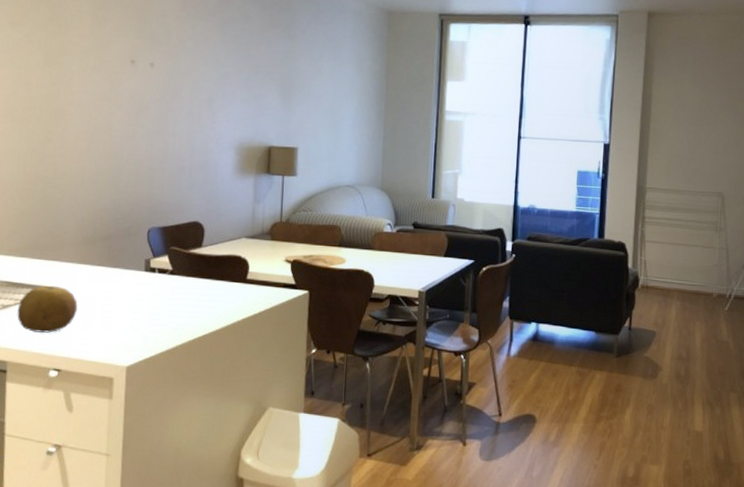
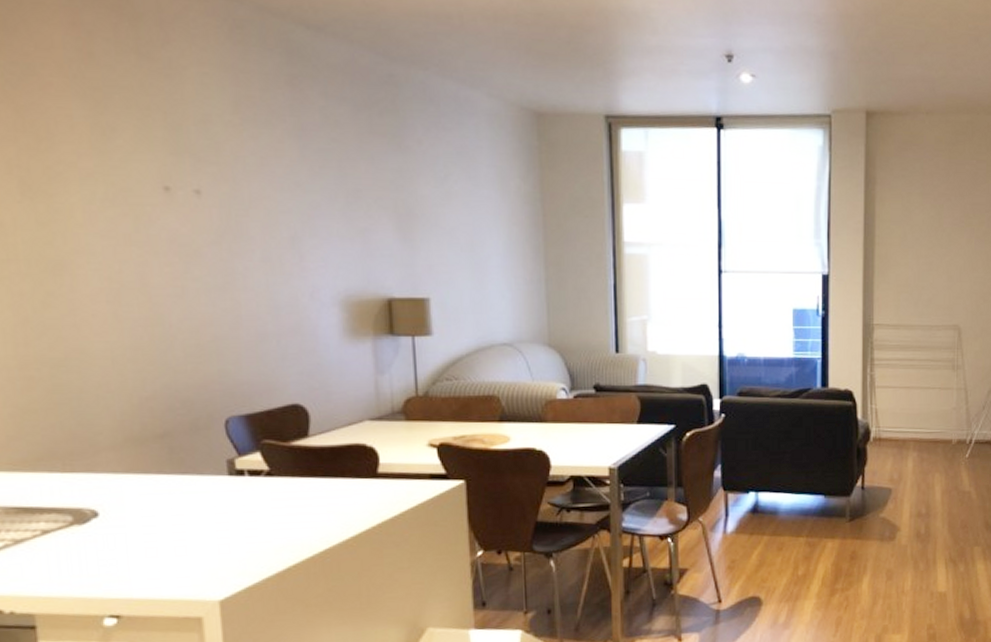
fruit: present [17,285,78,333] -> none [38,506,134,571]

